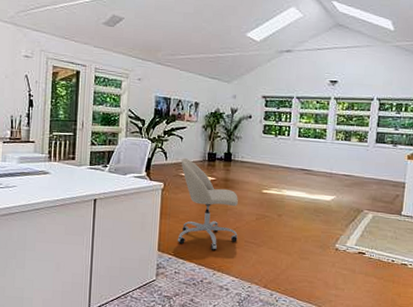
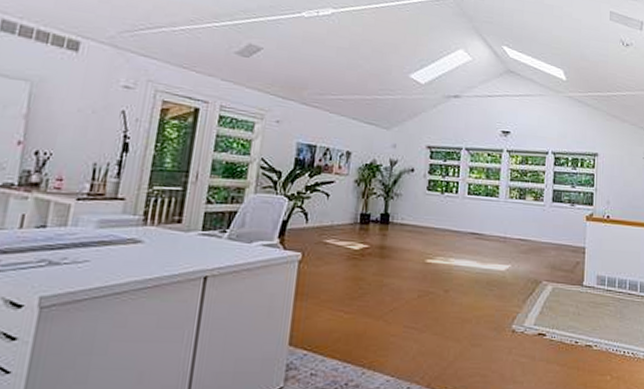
office chair: present [177,158,238,250] -> none [315,220,396,340]

